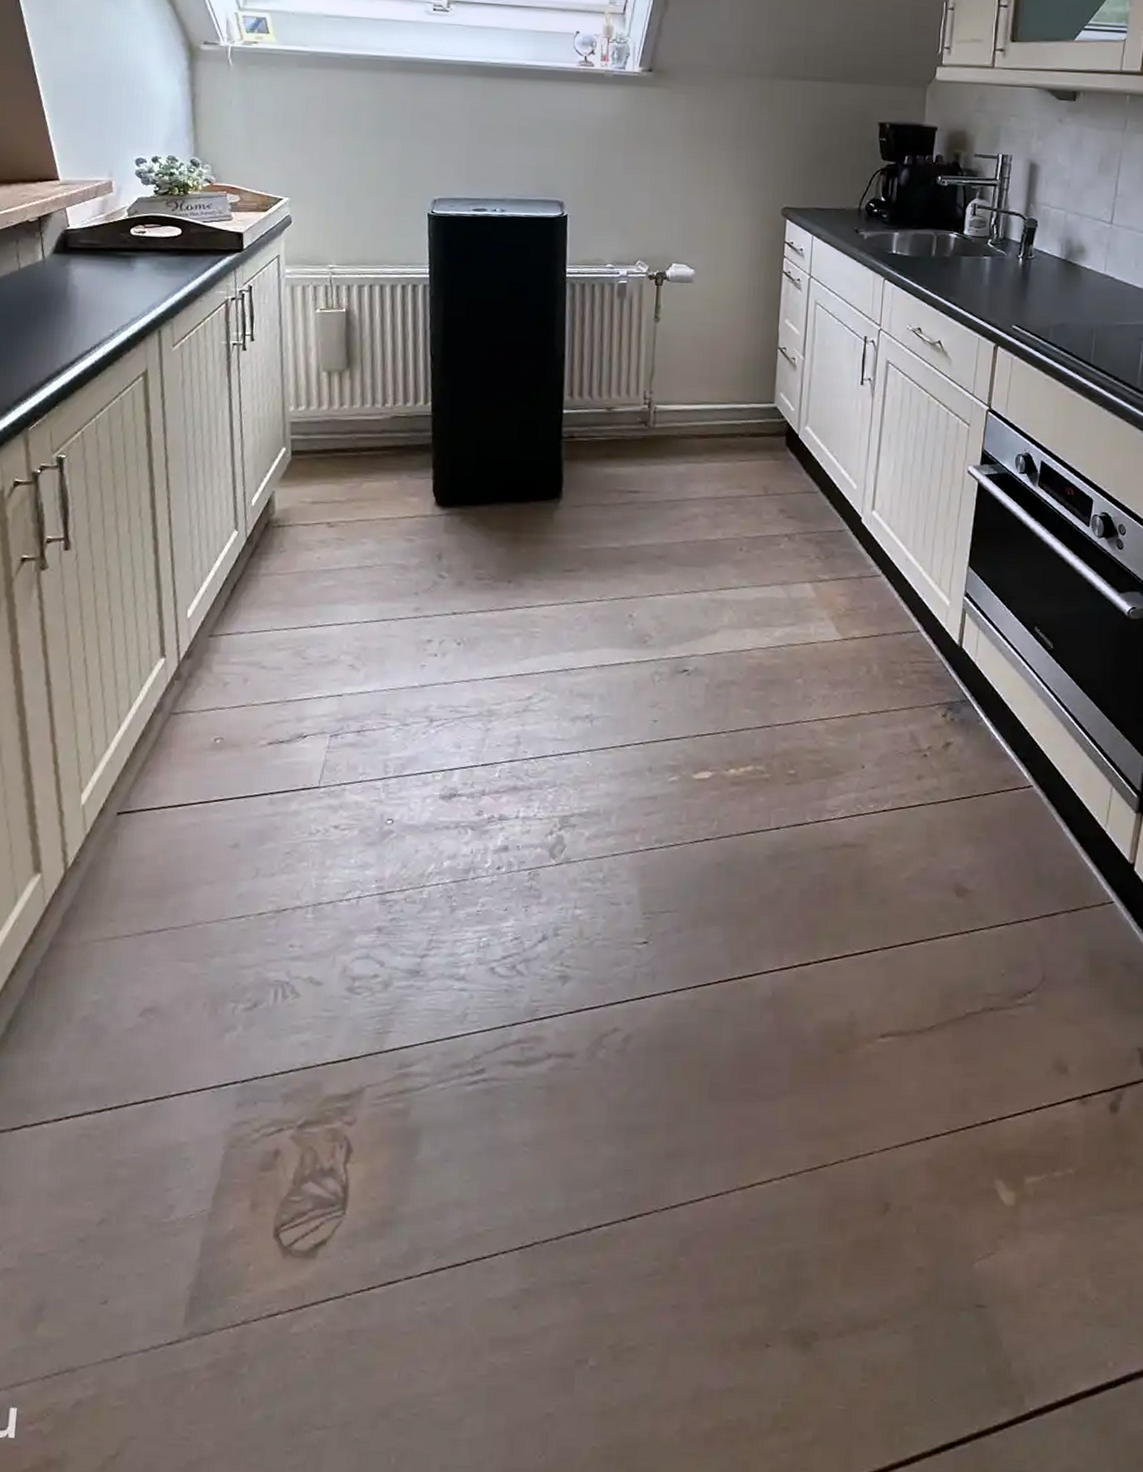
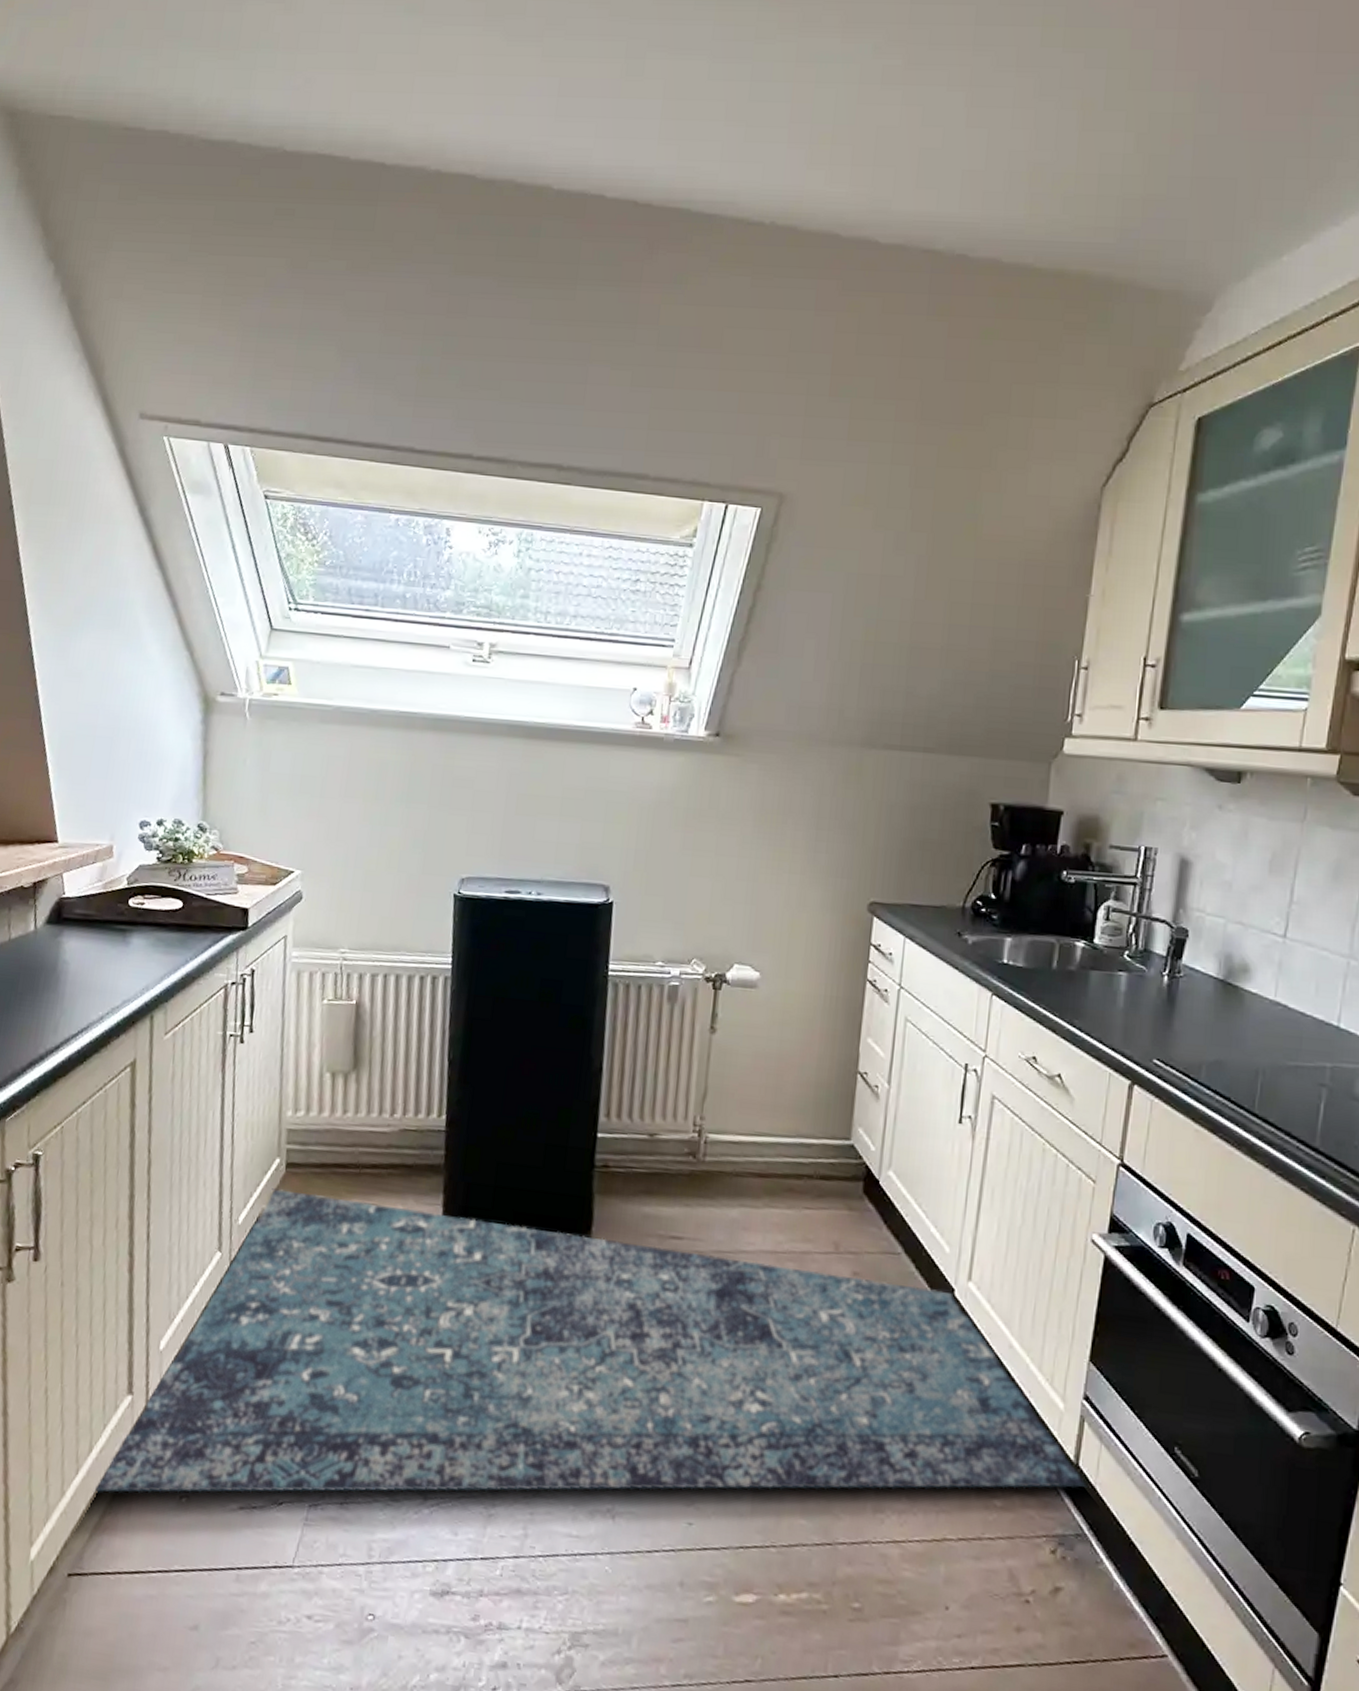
rug: none [134,473,970,743] -> present [92,1188,1088,1493]

